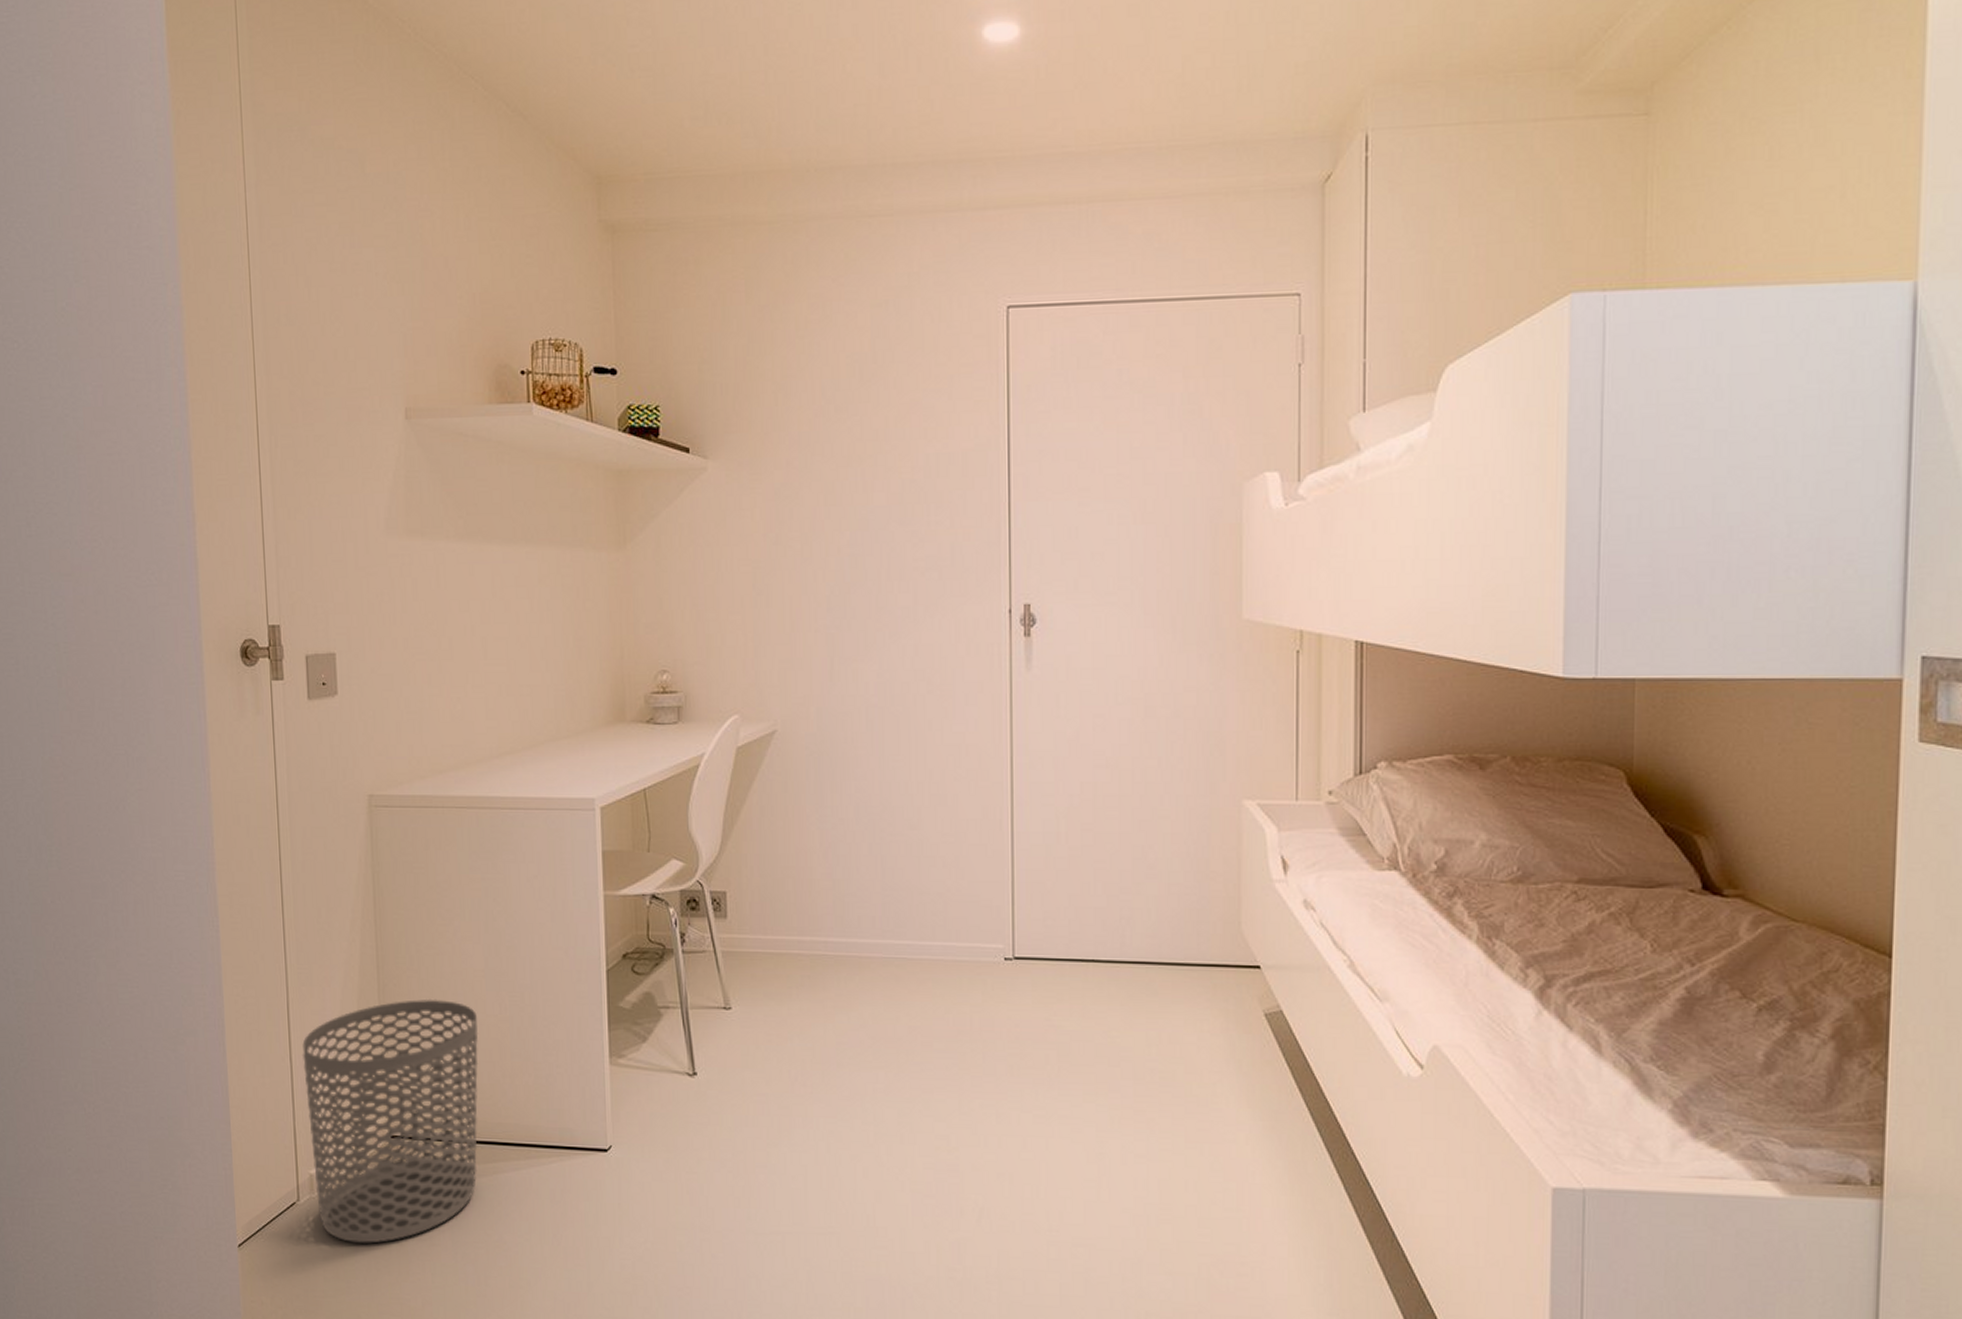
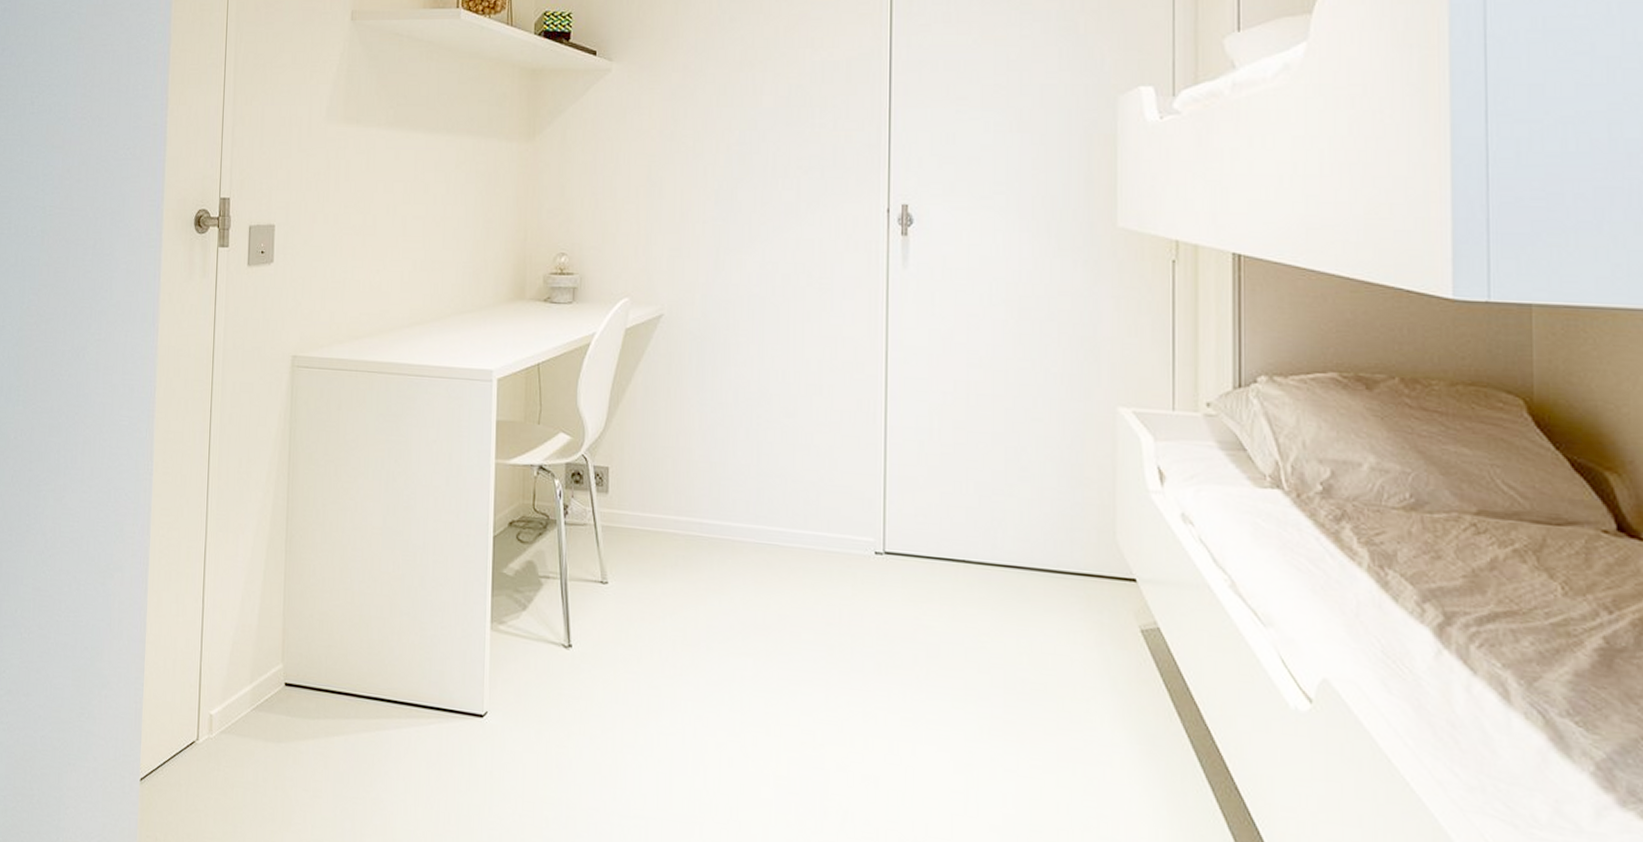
waste bin: present [302,998,479,1243] -> none [214,552,373,790]

